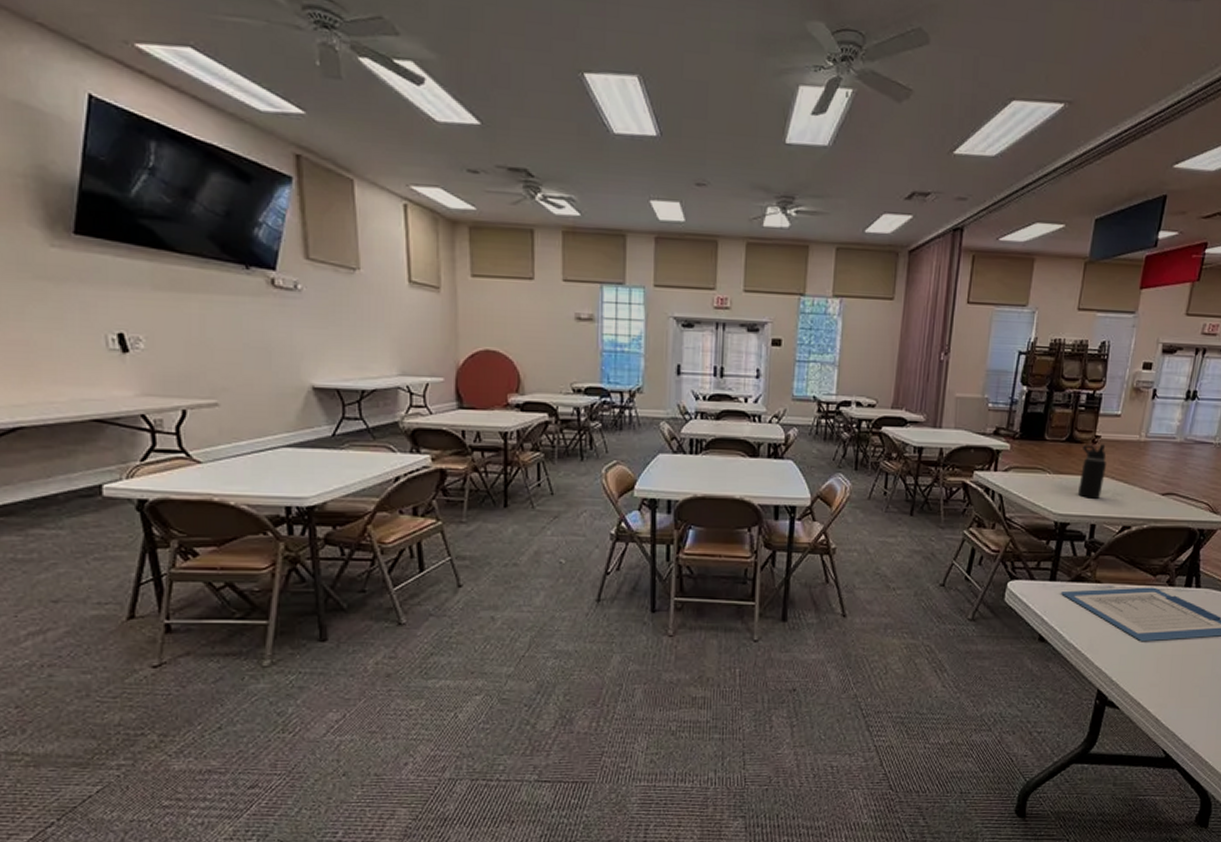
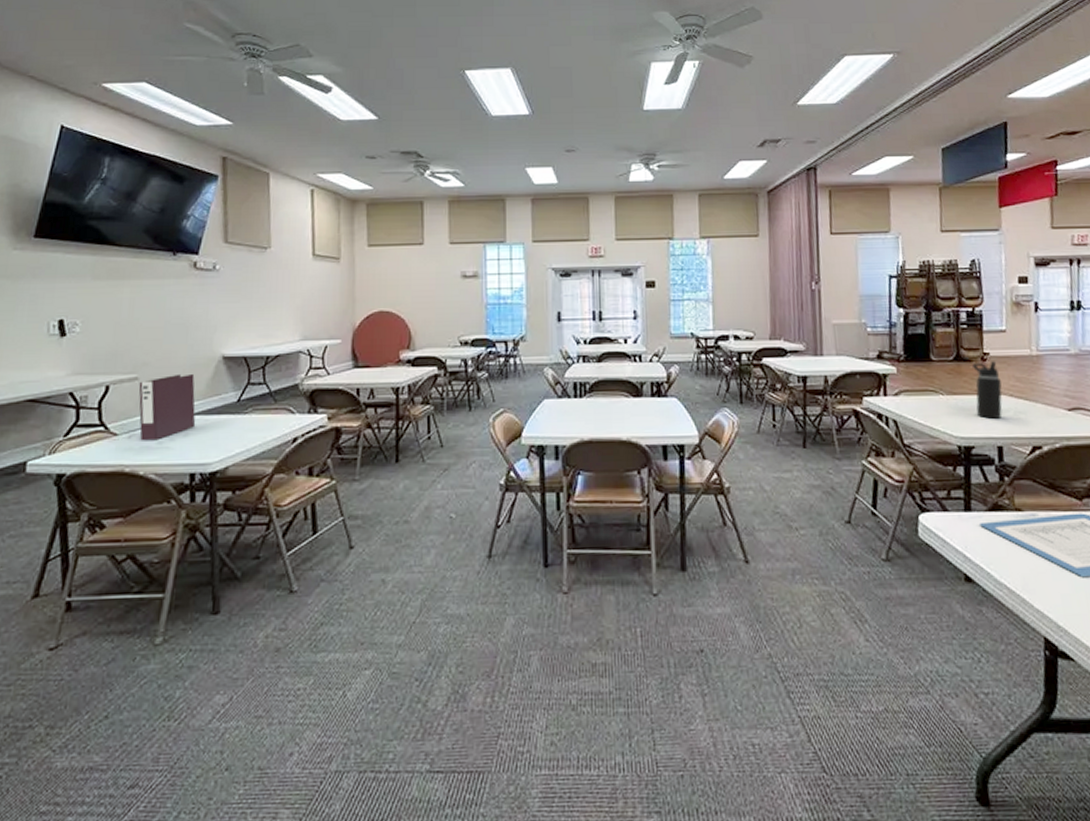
binder: none [220,402,288,471] -> present [138,373,196,441]

